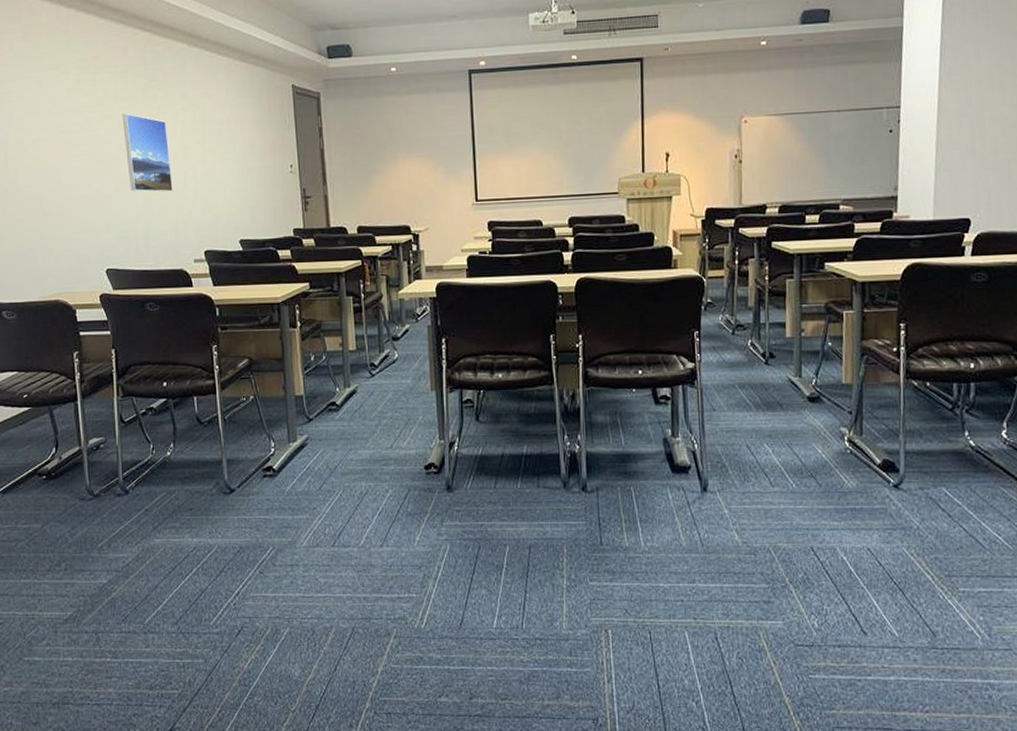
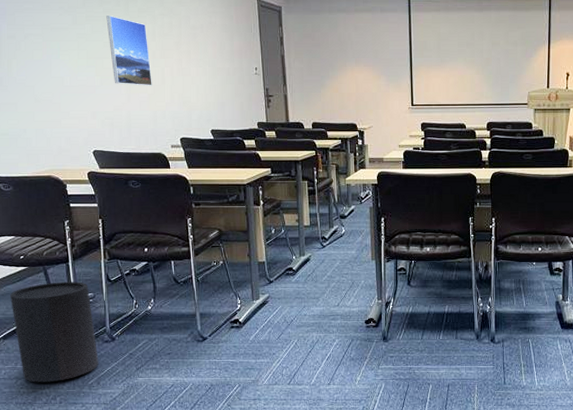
trash can: none [12,424,110,546] -> present [10,282,99,383]

